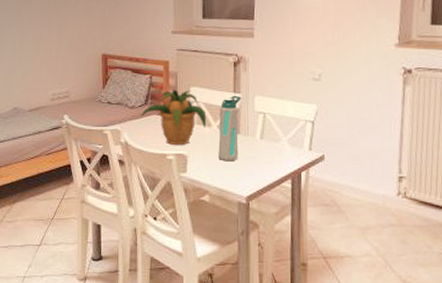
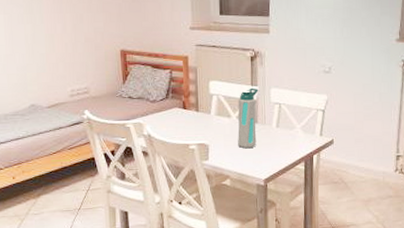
potted plant: present [140,89,207,145] -> none [162,83,226,135]

